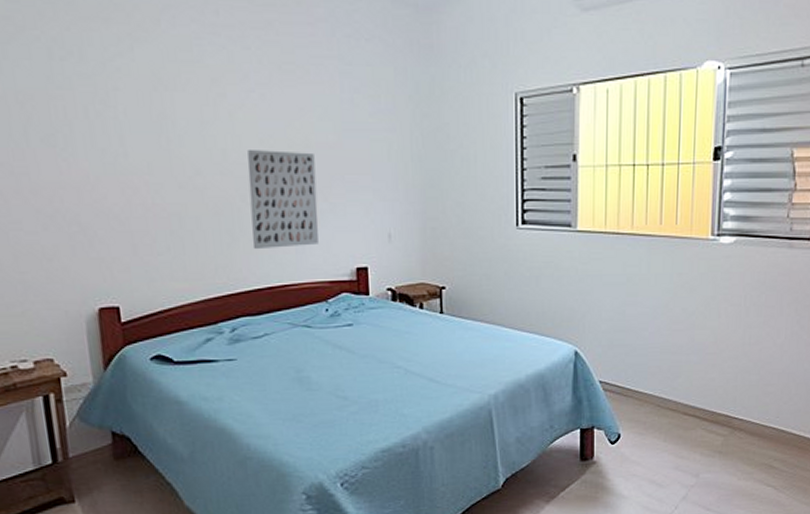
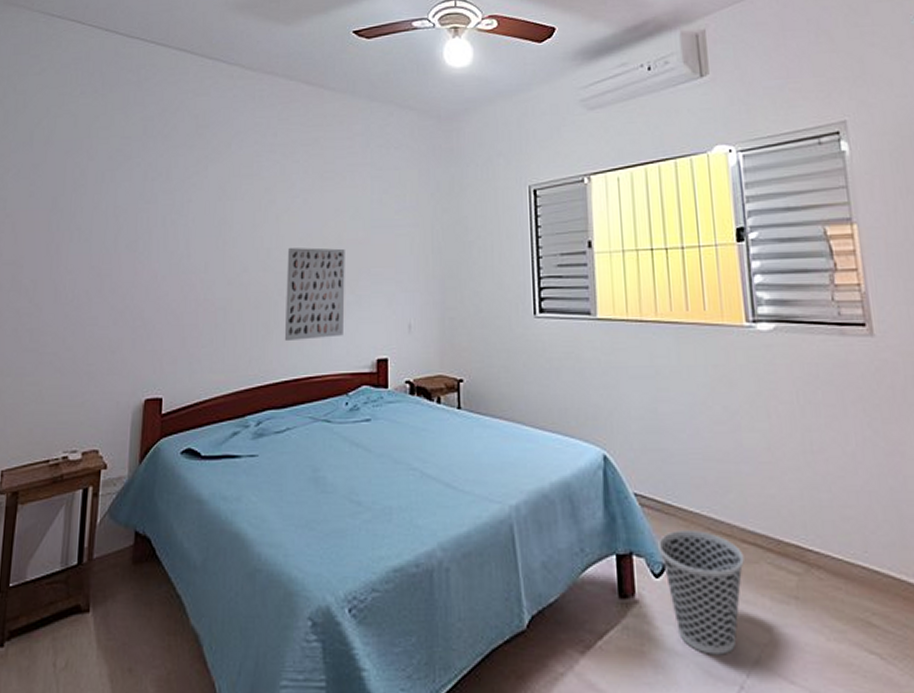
wastebasket: none [616,407,684,496] -> present [658,531,744,655]

